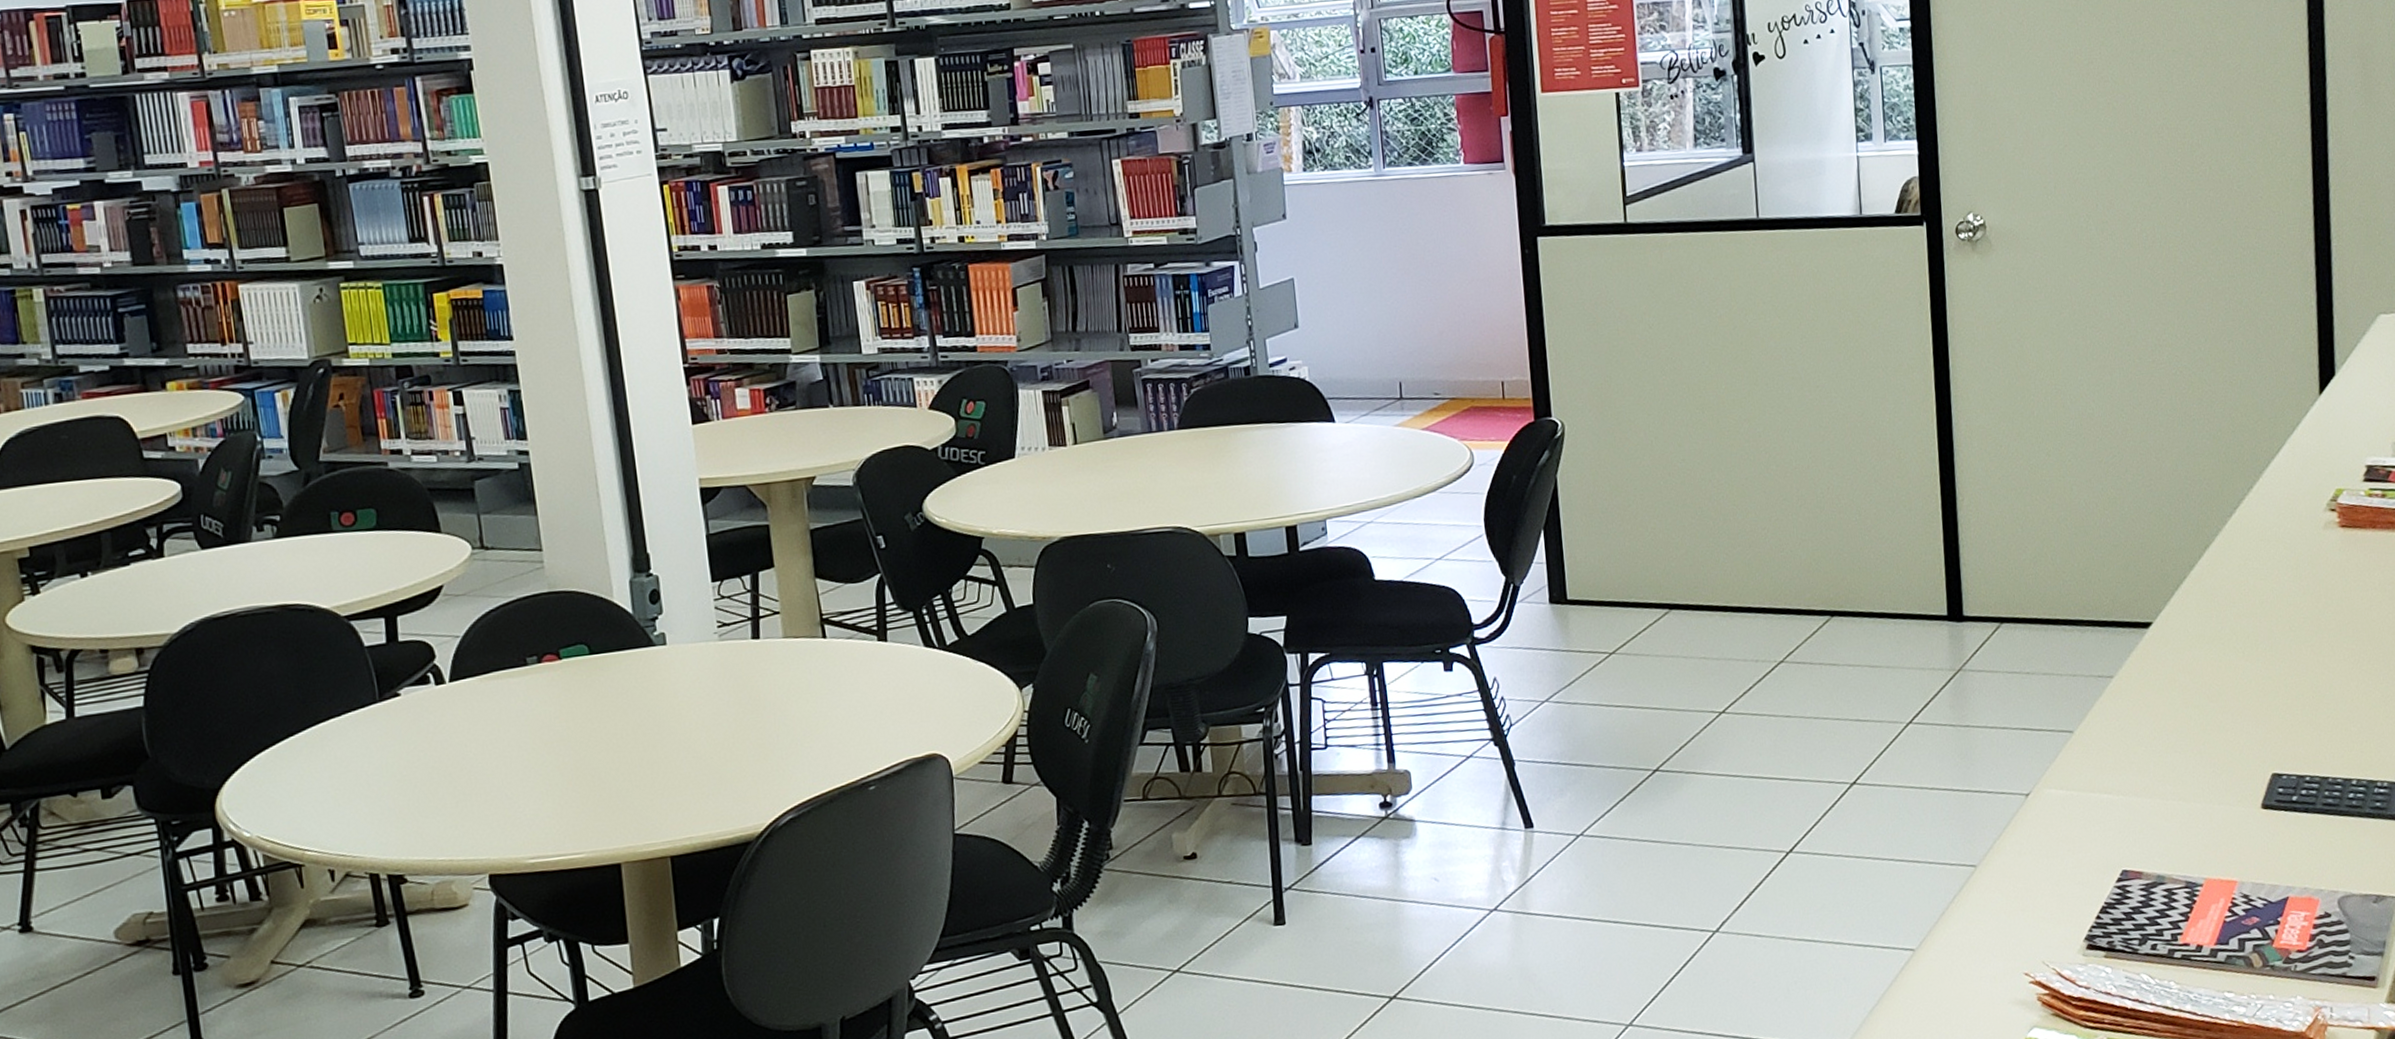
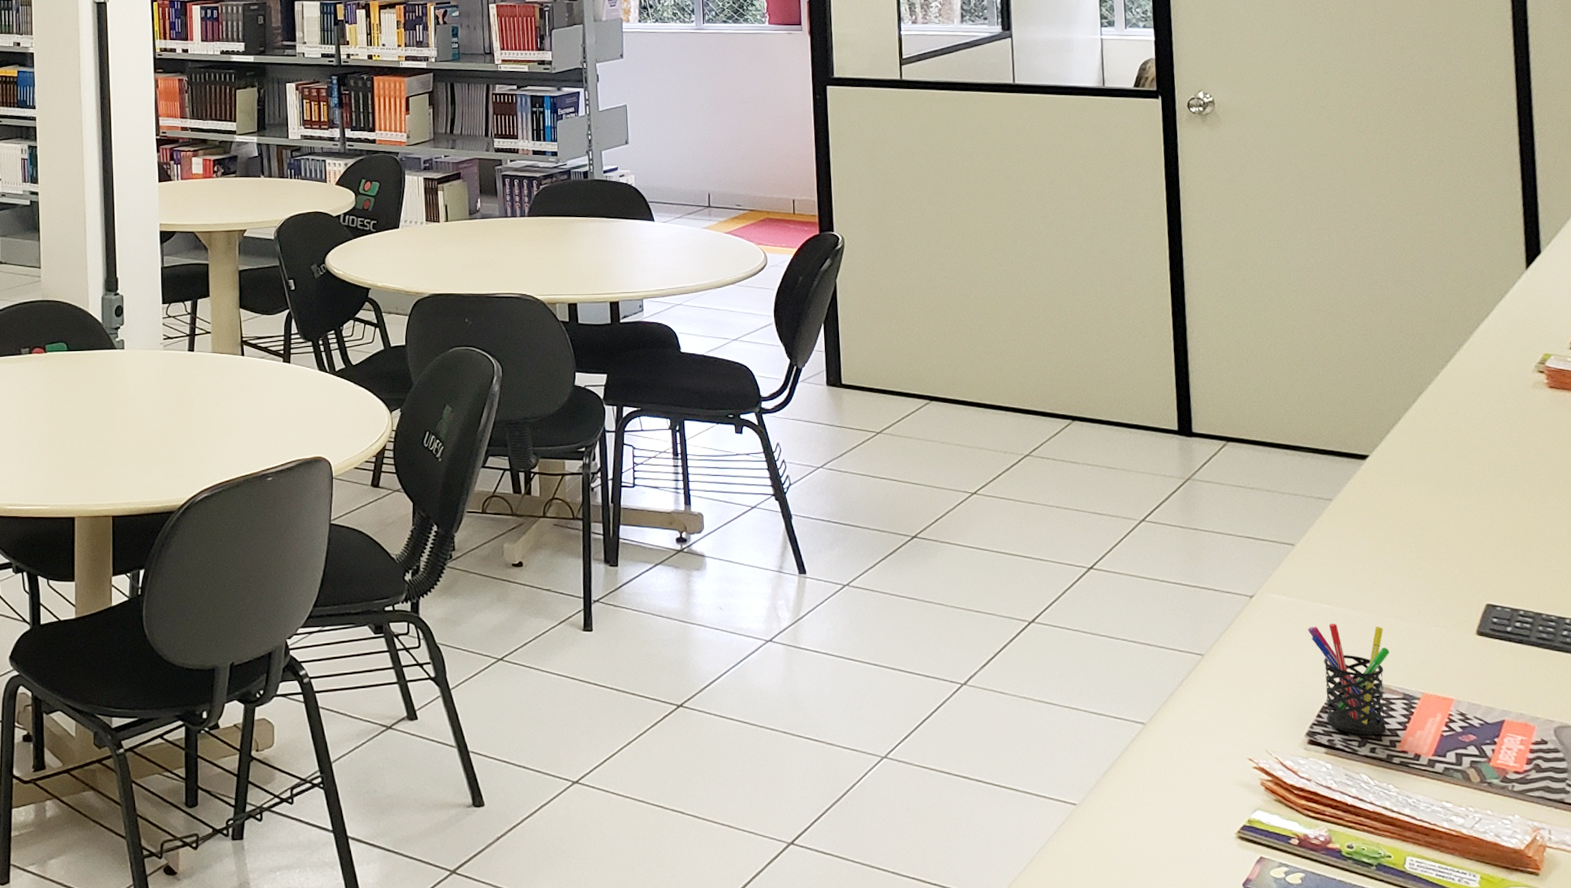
pen holder: none [2086,811,2173,933] -> present [1307,623,1390,736]

